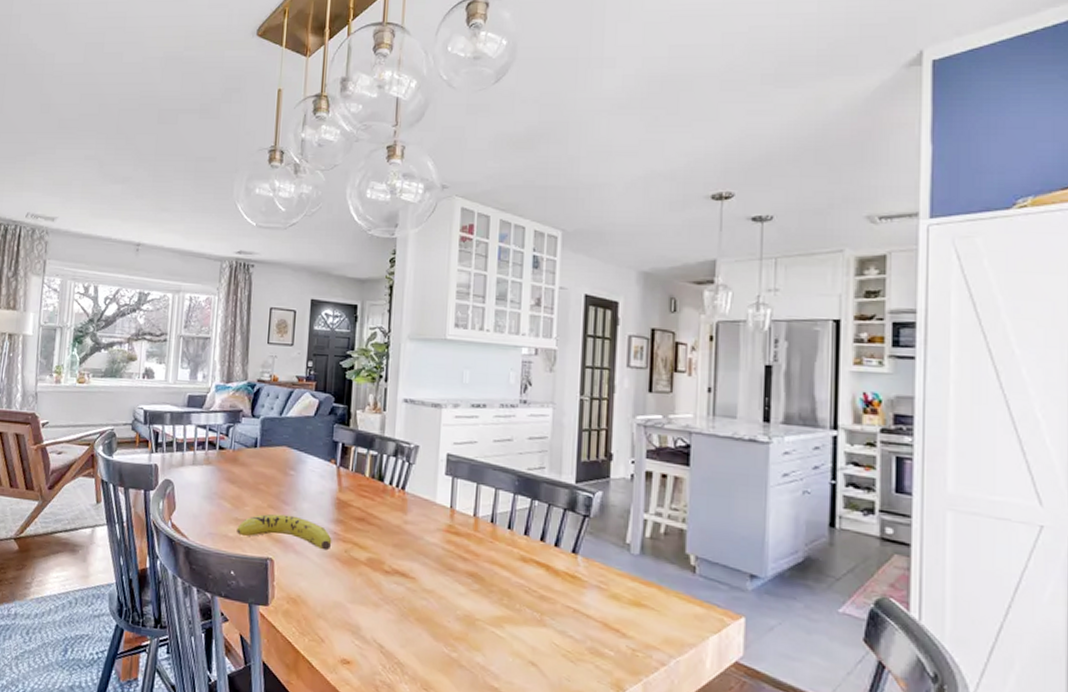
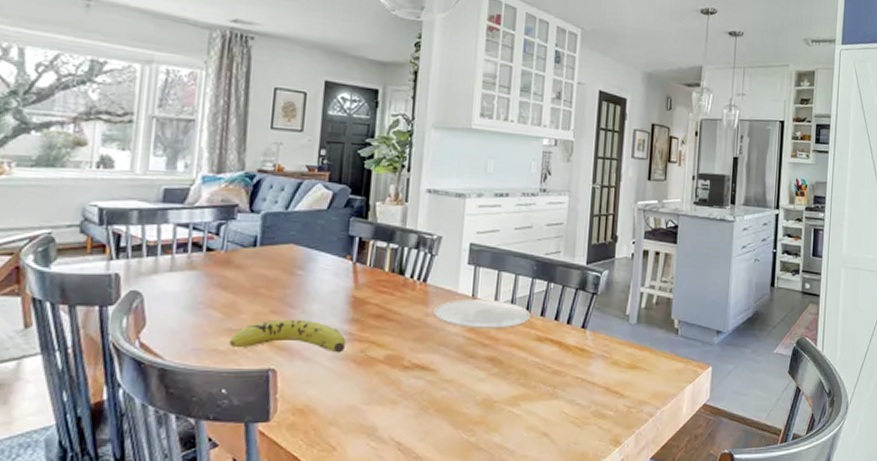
plate: none [412,509,513,545] -> present [434,299,531,330]
coffee maker: none [709,383,762,427] -> present [692,172,731,209]

